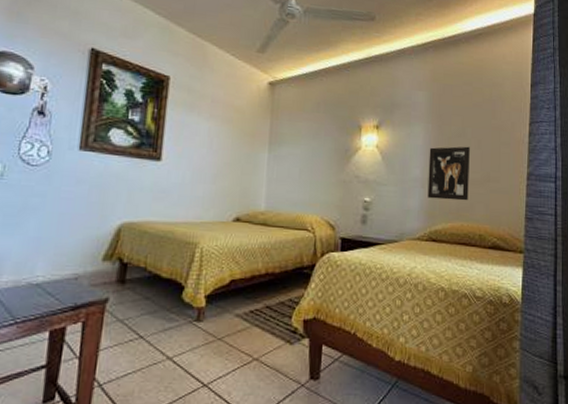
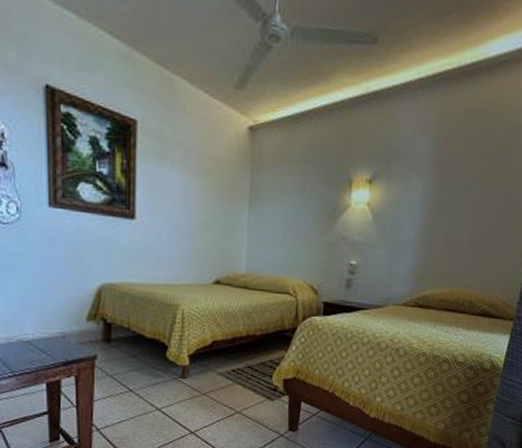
wall art: present [427,146,470,201] -> none [418,204,473,266]

